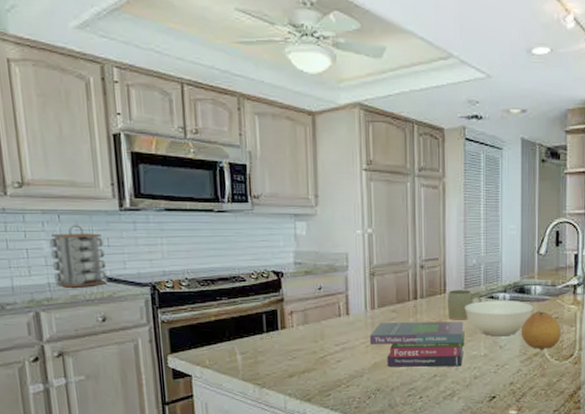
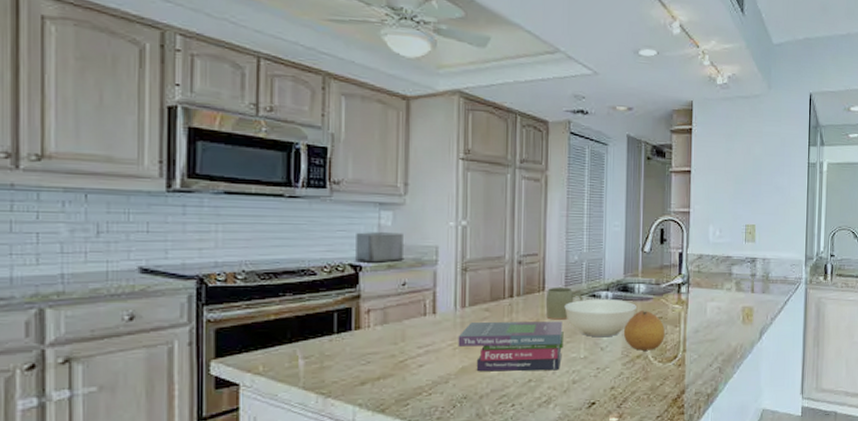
spice rack: present [49,225,107,288] -> none [69,206,141,280]
toaster: none [276,241,318,270] -> present [356,232,403,264]

